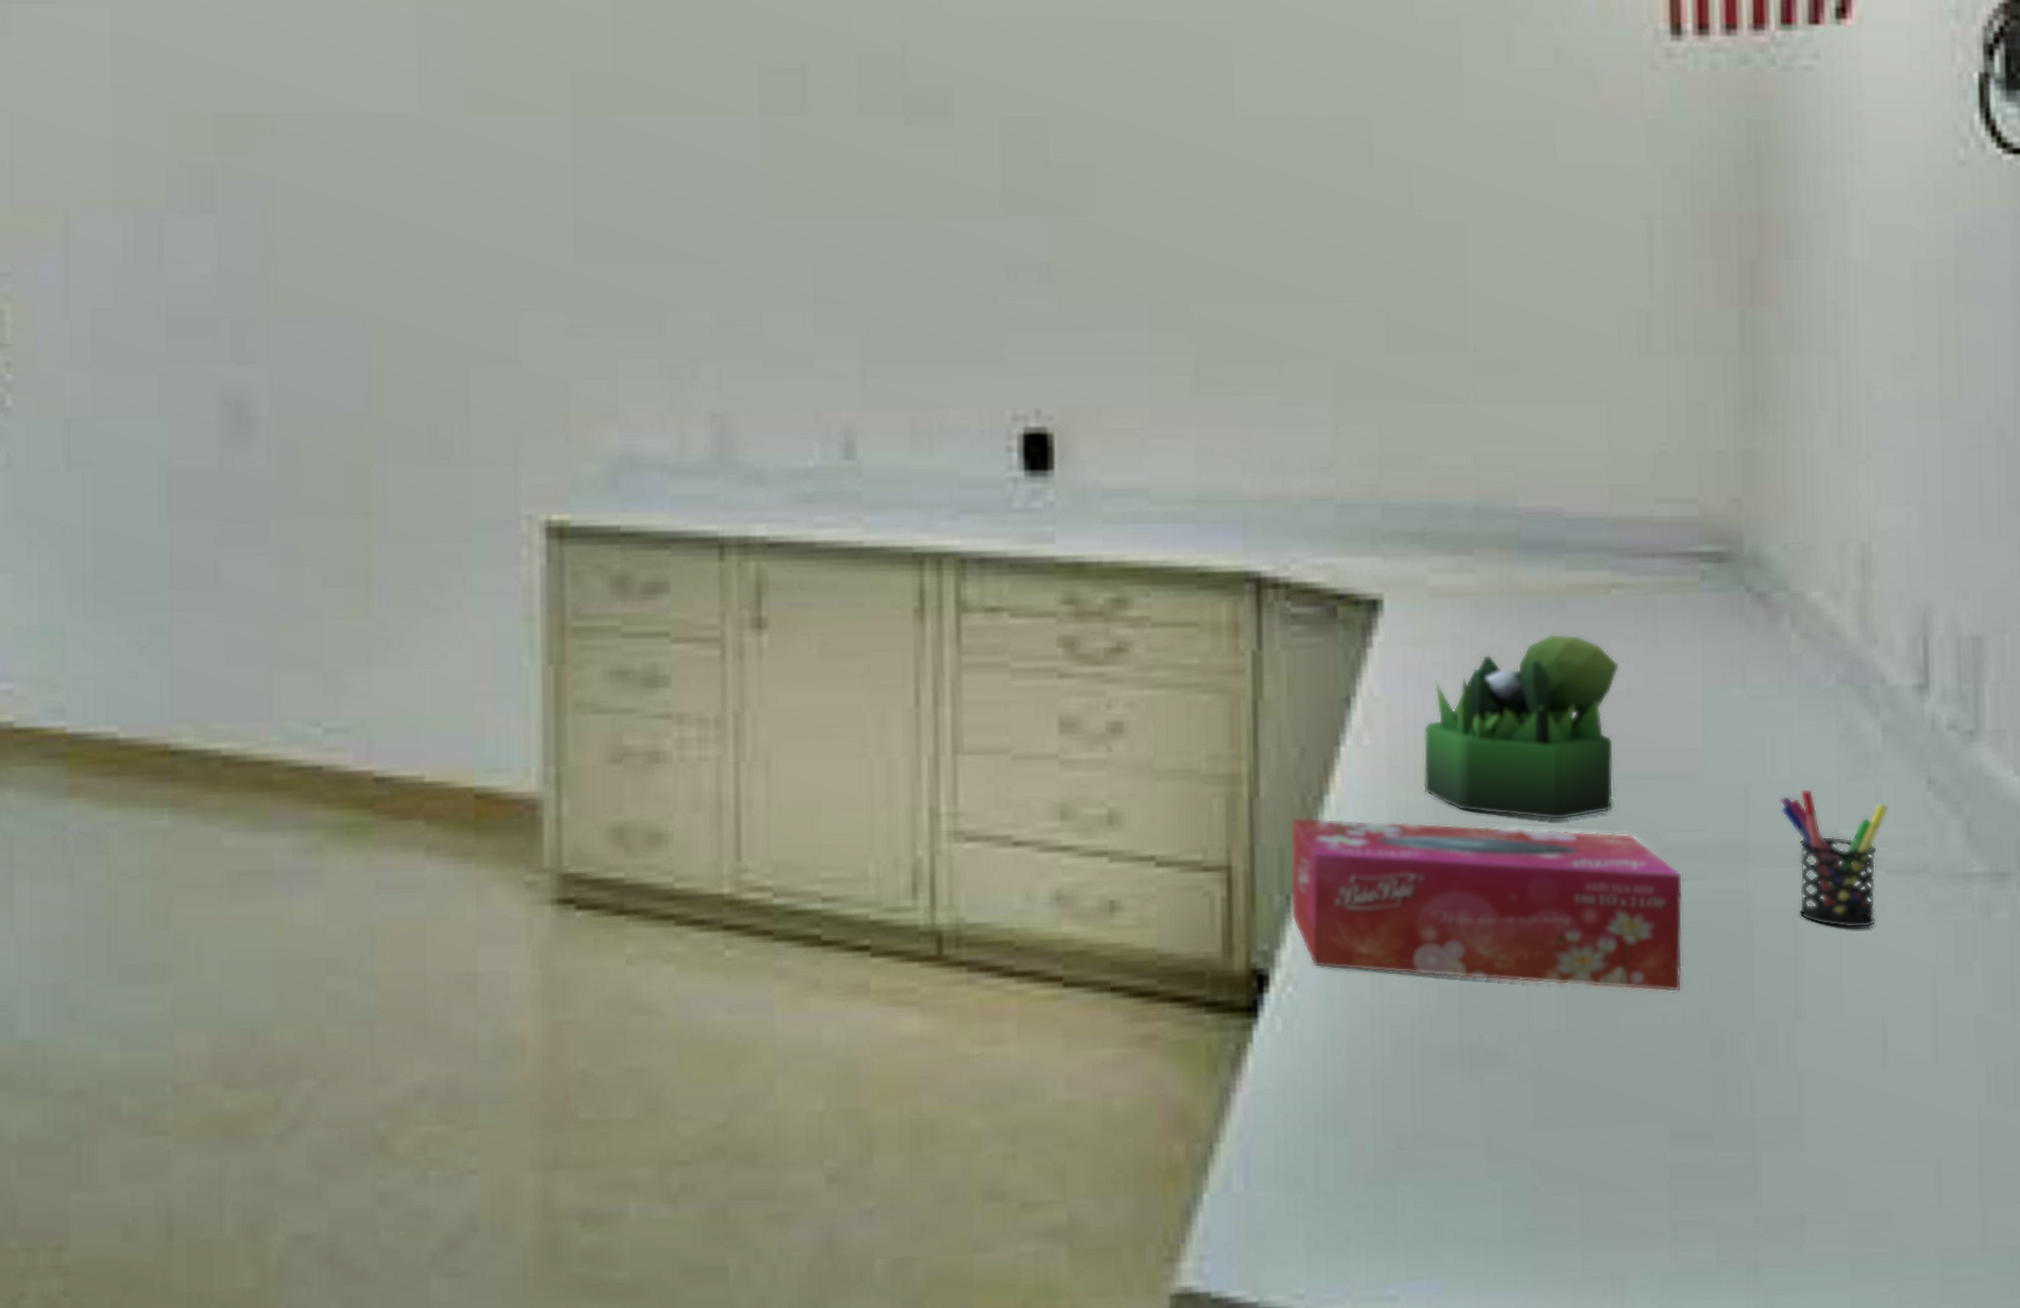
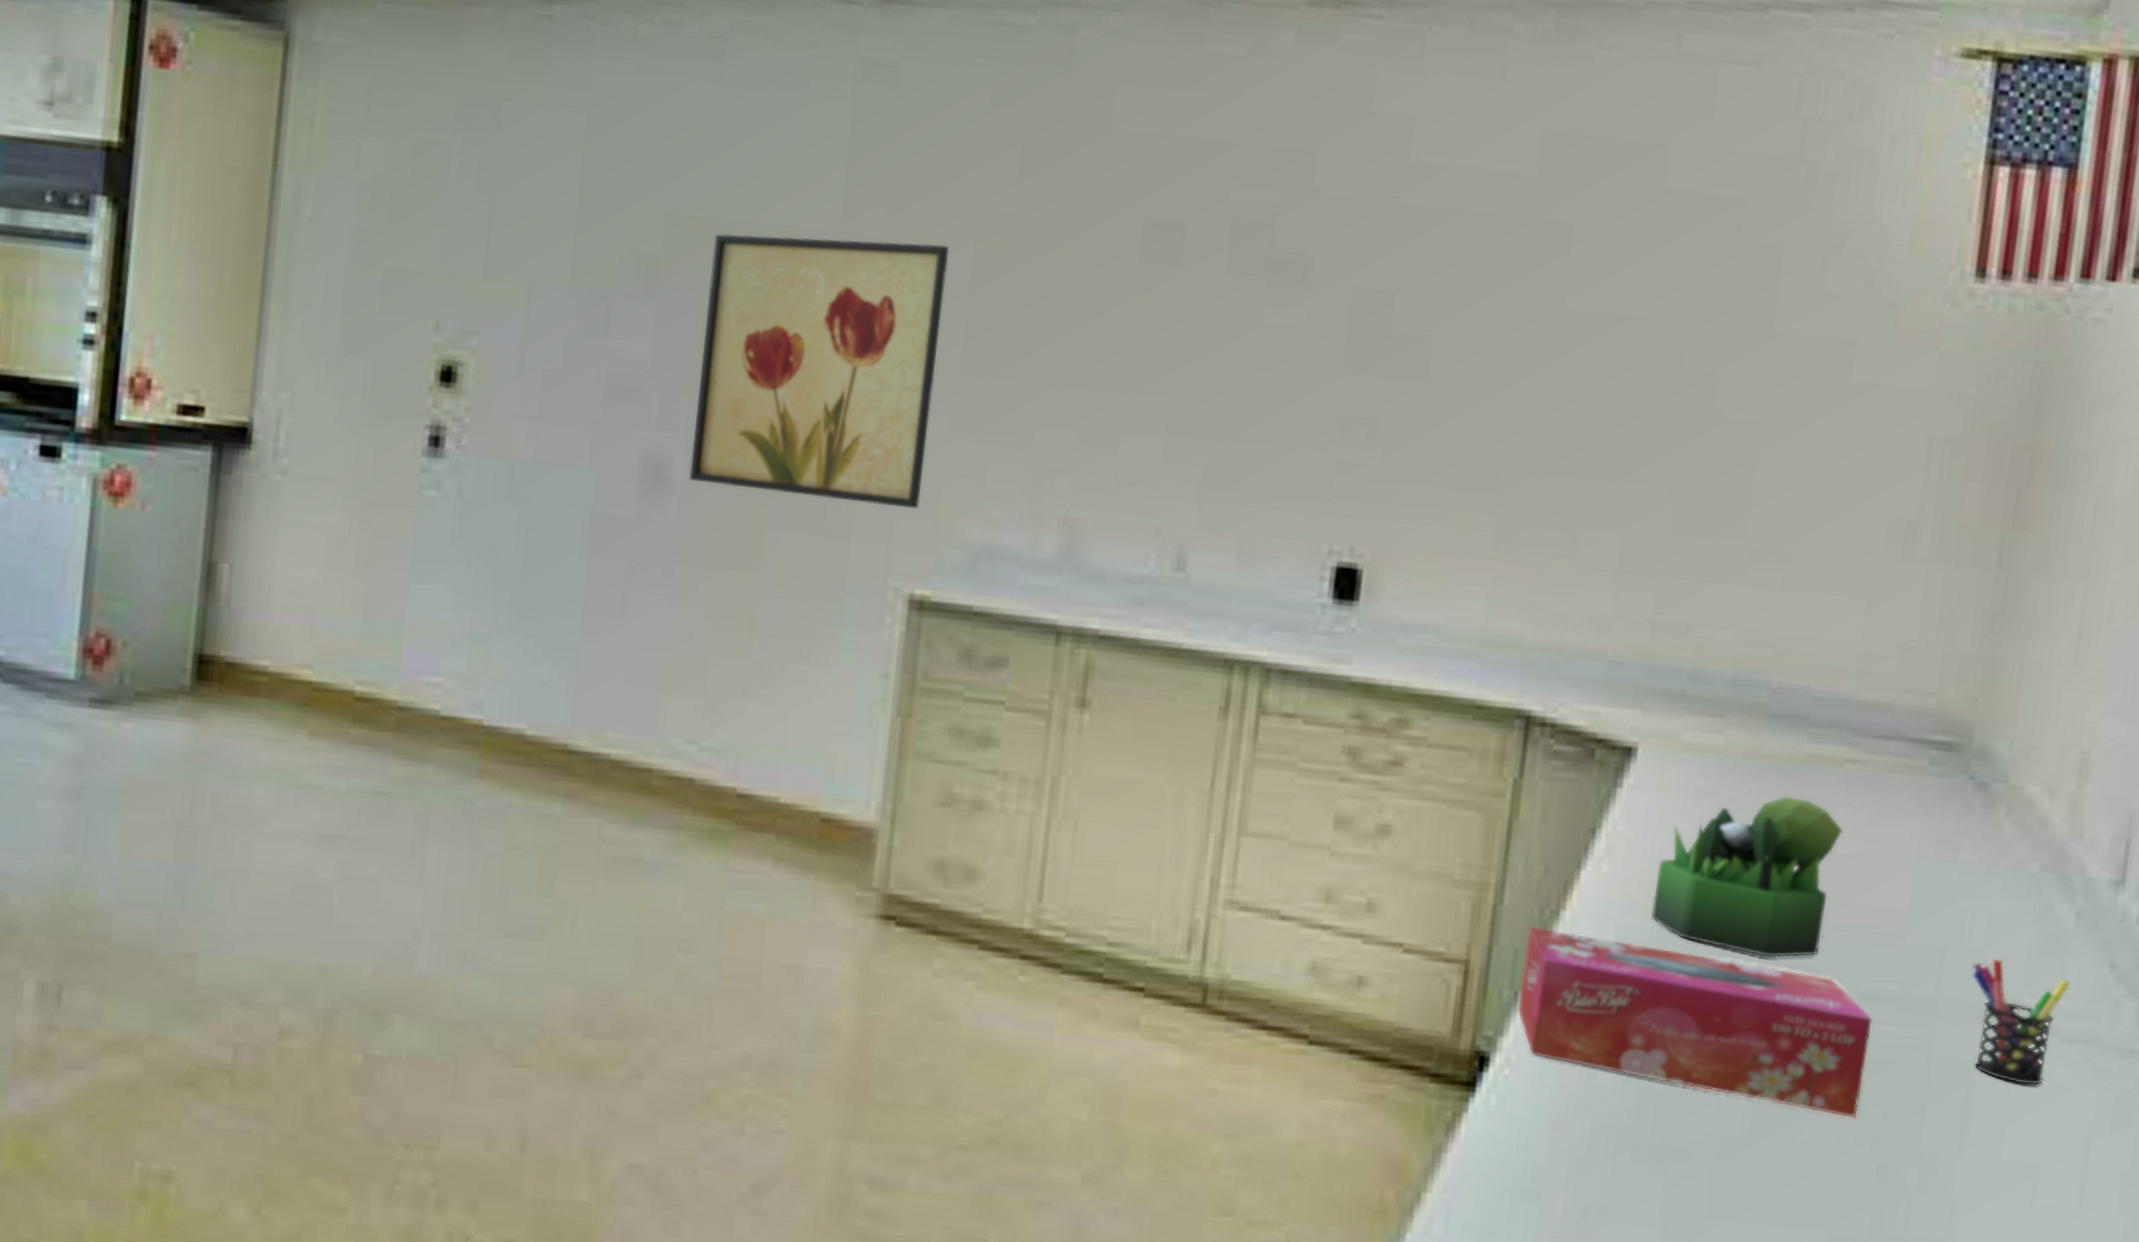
wall art: none [274,117,546,423] -> present [689,233,949,509]

